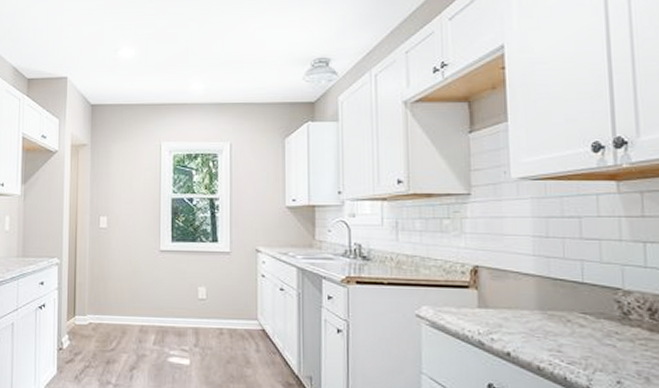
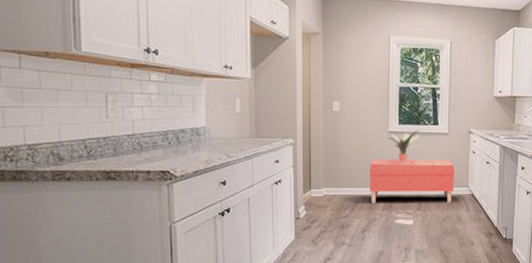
bench: none [139,282,240,340] -> present [370,159,455,203]
potted plant: none [159,248,197,287] -> present [388,130,420,163]

